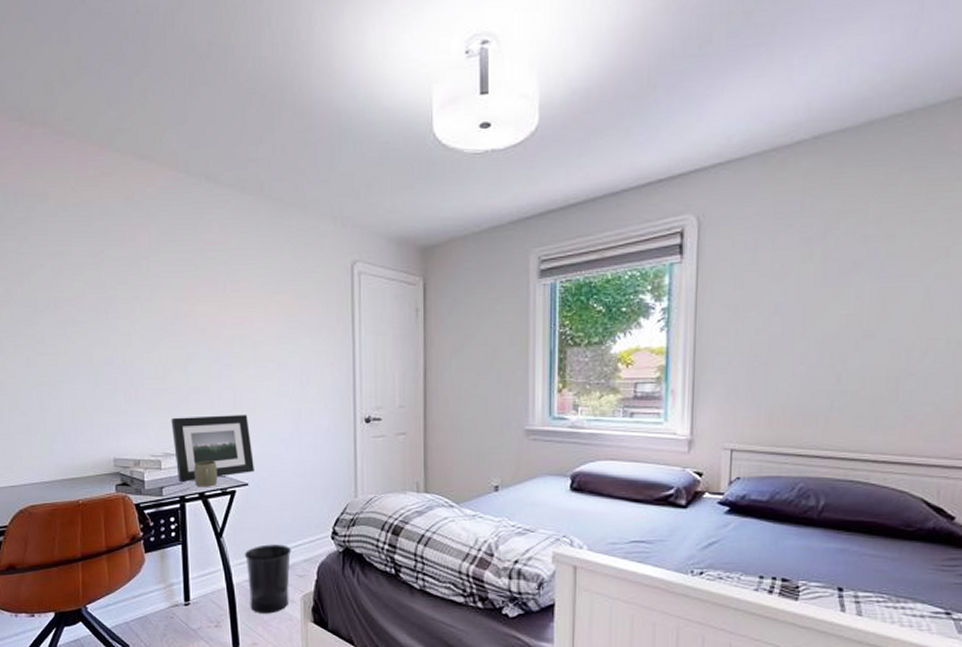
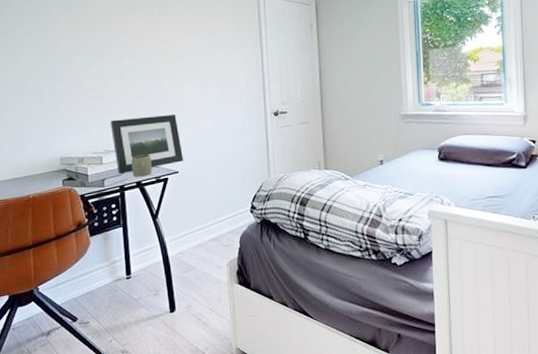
waste bin: present [244,544,292,614] -> none [177,220,218,280]

